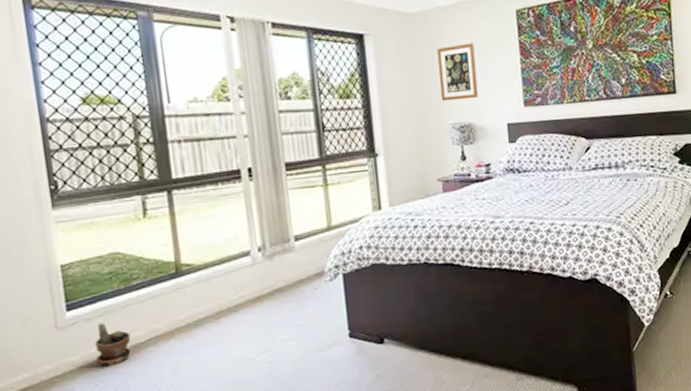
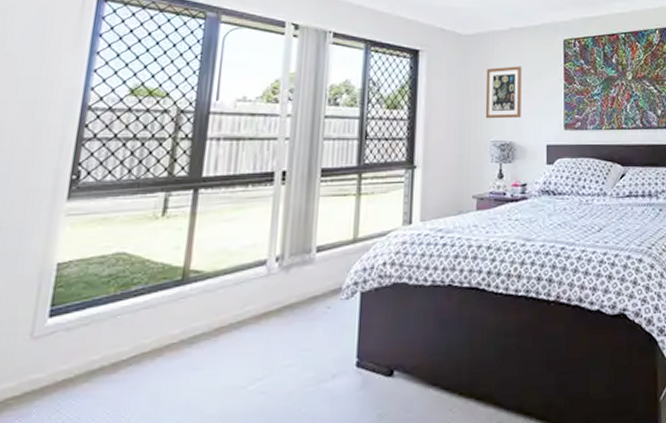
potted plant: present [95,322,131,366] -> none [65,333,113,387]

